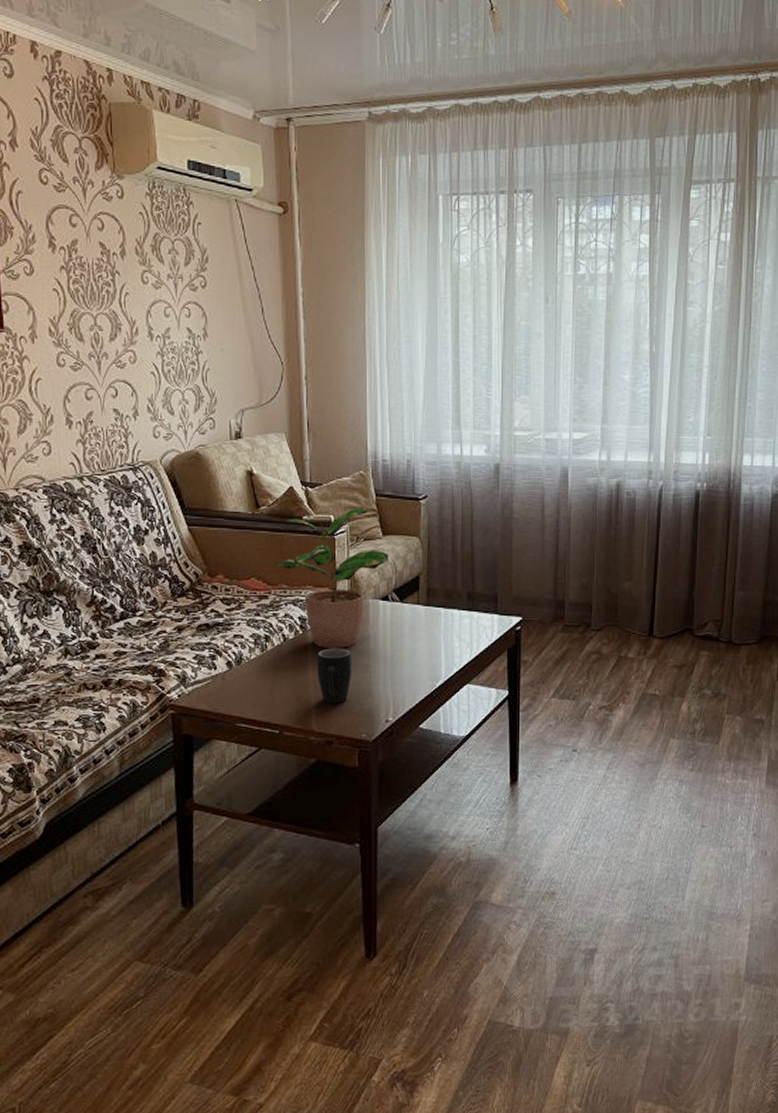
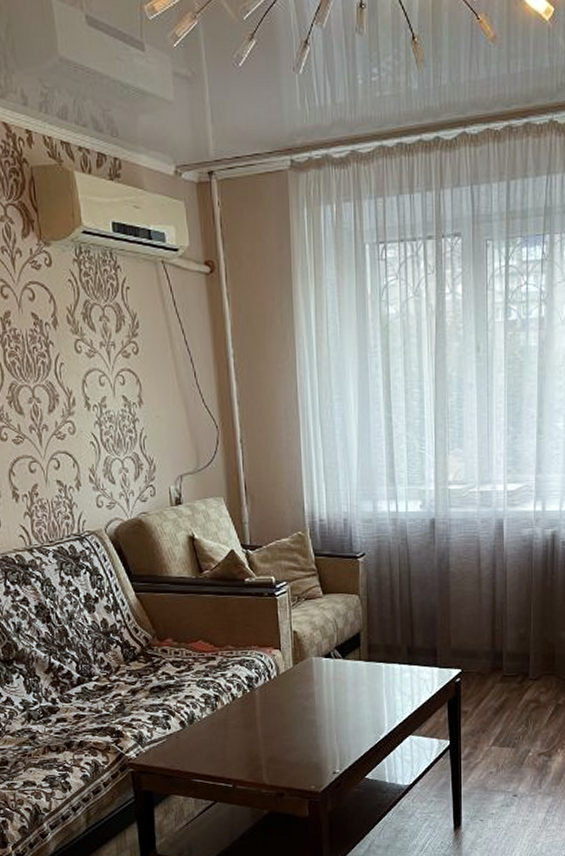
potted plant: present [275,506,389,648] -> none [221,567,330,705]
mug: present [317,648,353,704] -> none [265,705,300,758]

